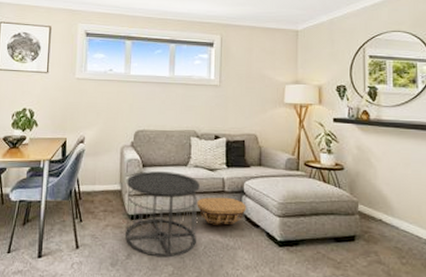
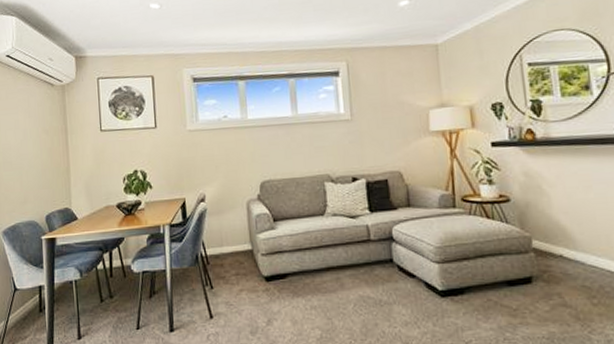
side table: present [125,171,200,258] -> none [257,223,345,321]
basket: present [197,197,246,225] -> none [340,246,398,279]

